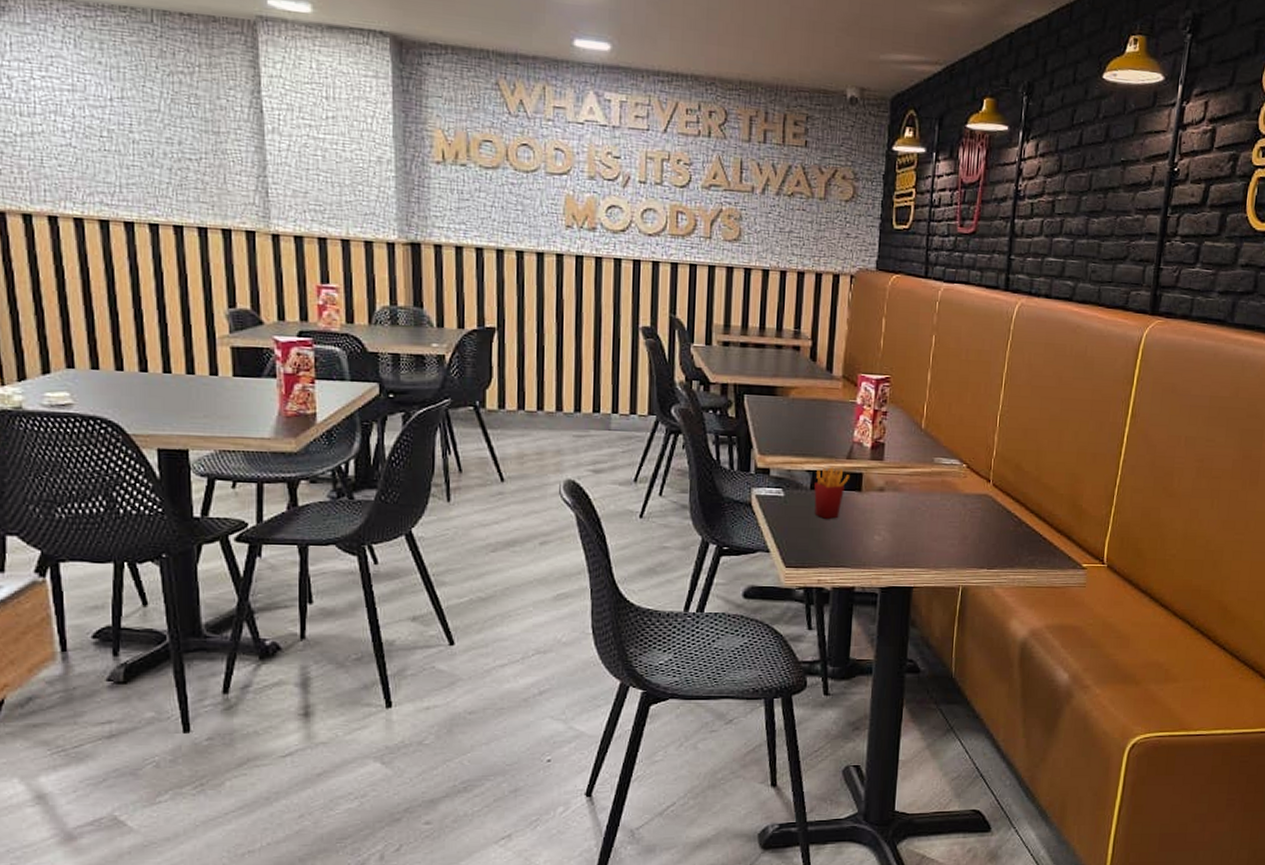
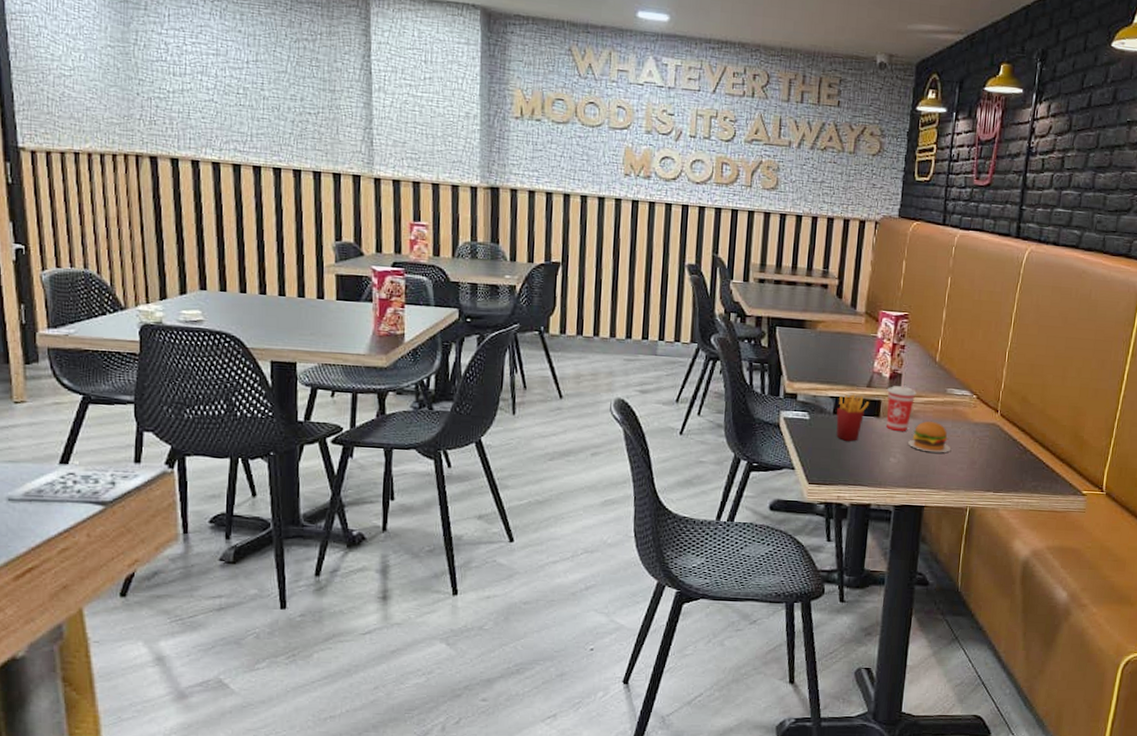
beverage cup: none [866,431,901,507] -> present [886,363,917,432]
burger: none [892,493,941,529] -> present [907,420,952,453]

